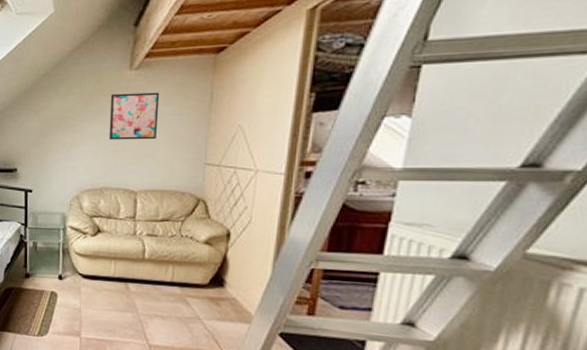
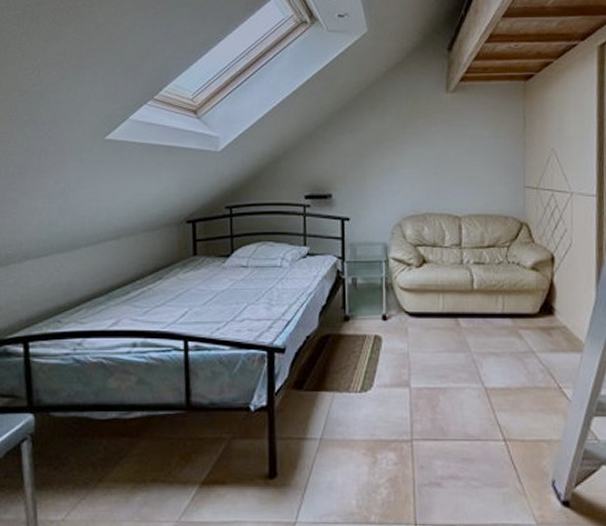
wall art: present [108,92,160,140] -> none [428,115,477,163]

